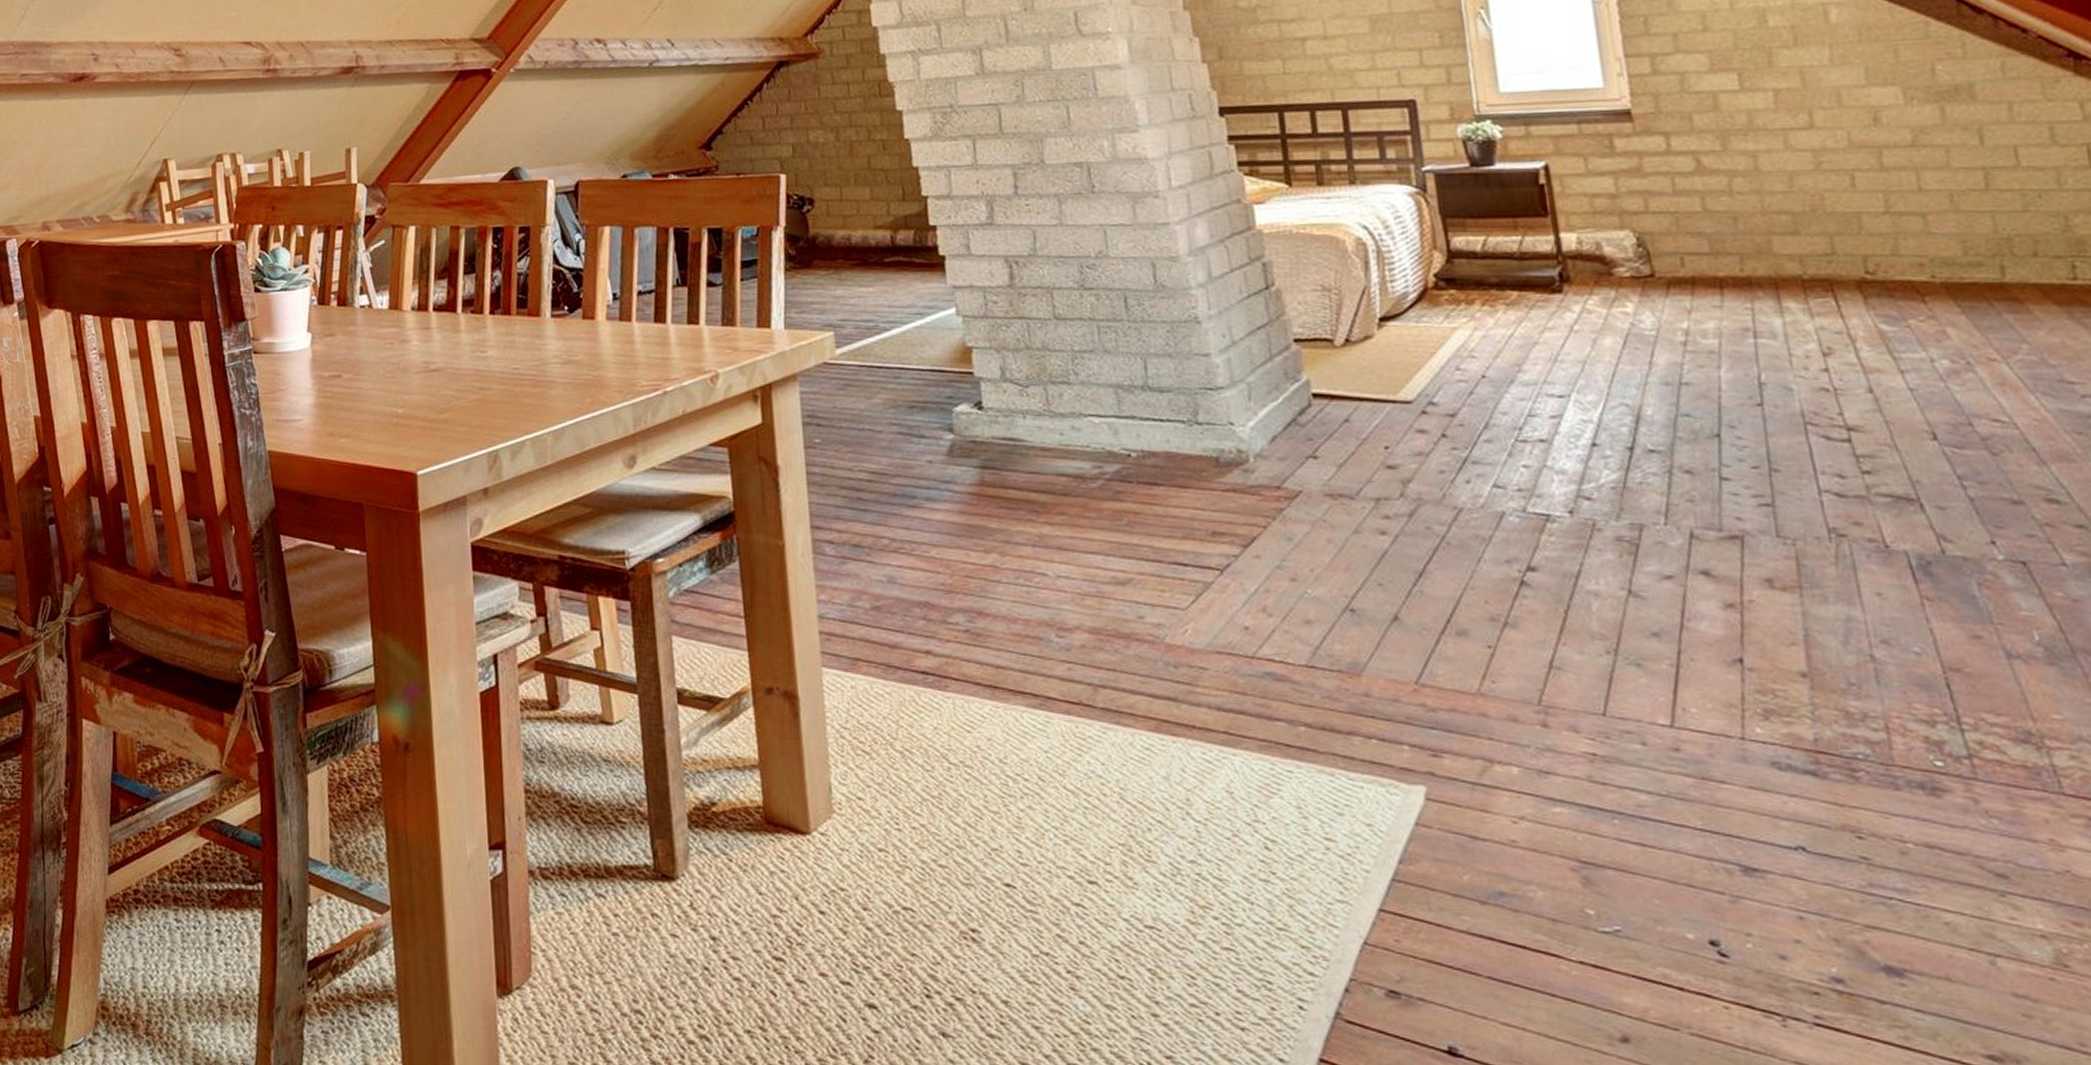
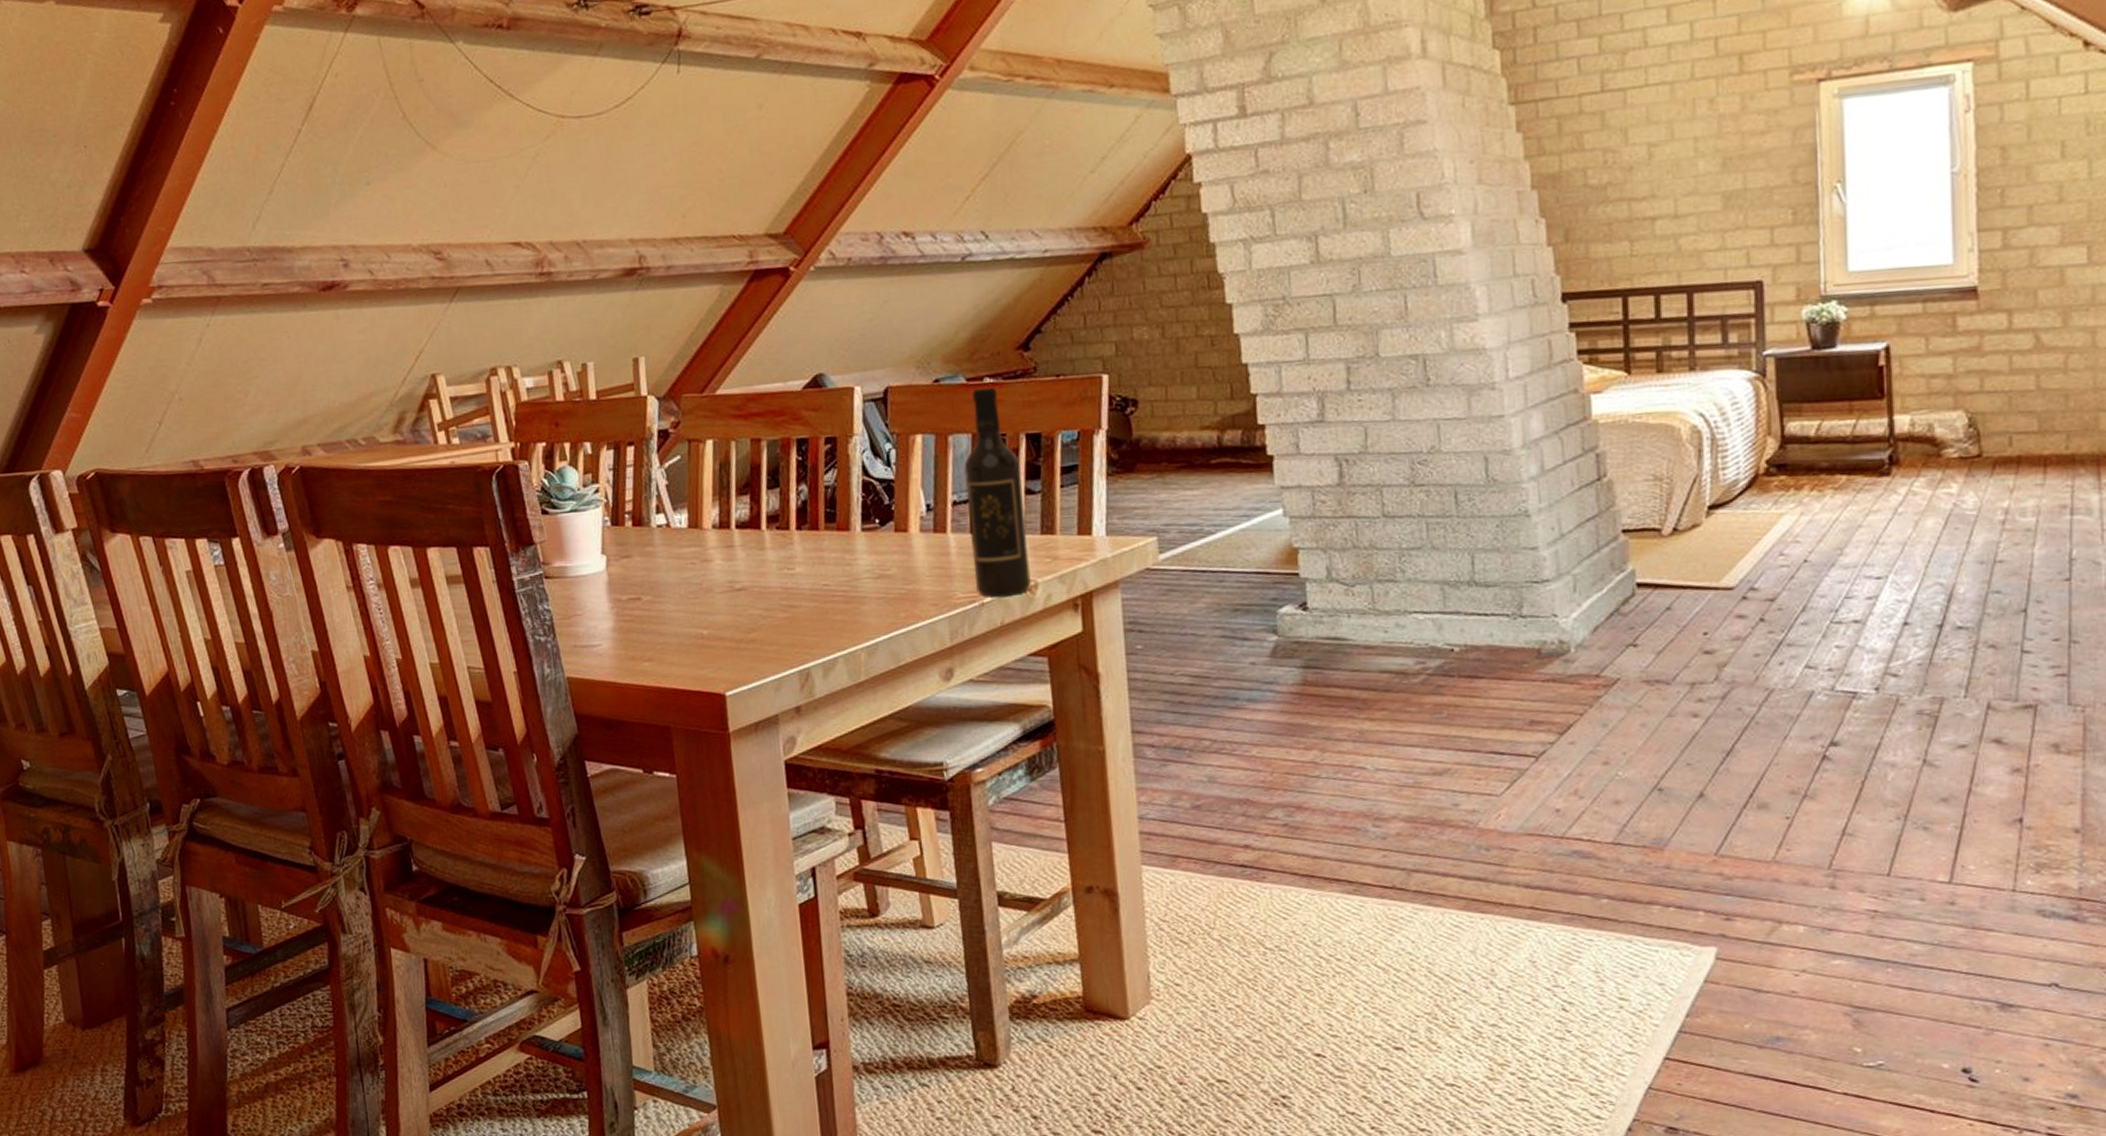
wine bottle: none [648,183,713,385] -> present [963,387,1032,596]

